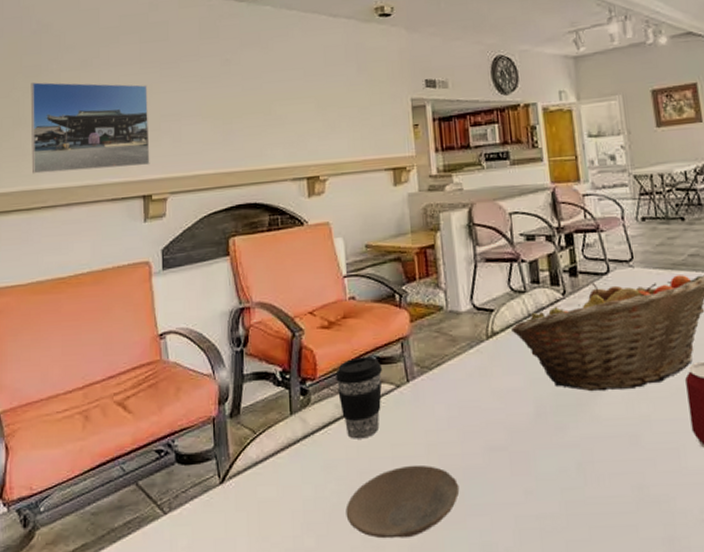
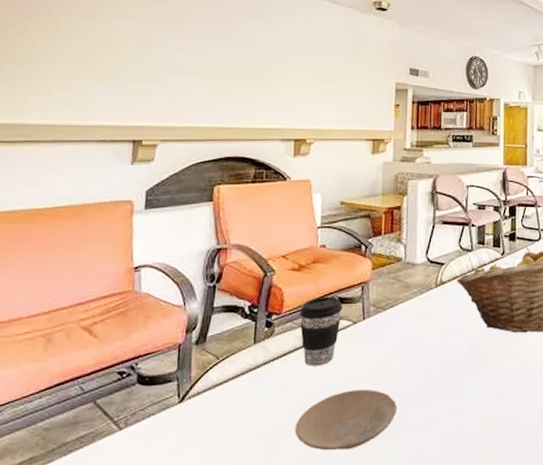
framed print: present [30,82,150,174] -> none [18,23,150,113]

